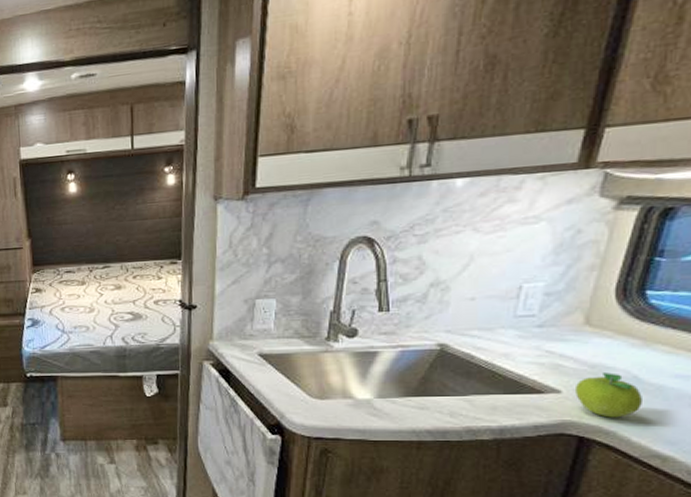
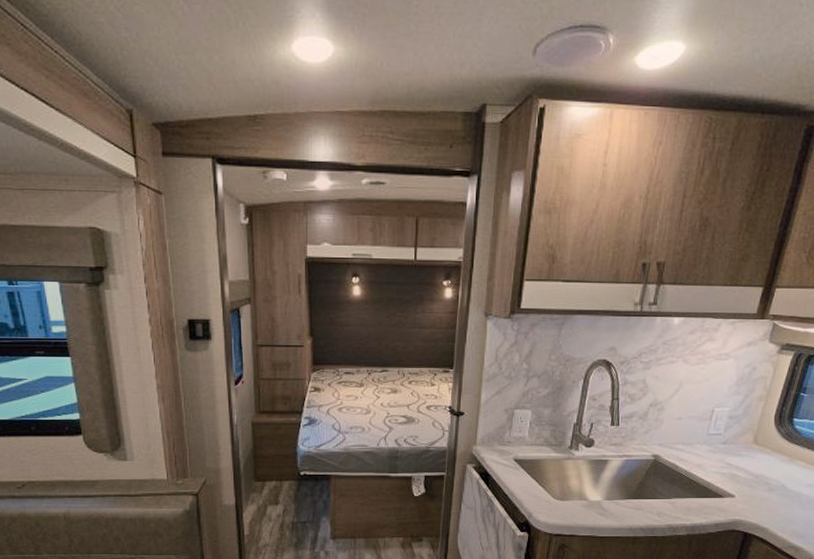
fruit: present [575,373,642,418] -> none [744,482,786,517]

